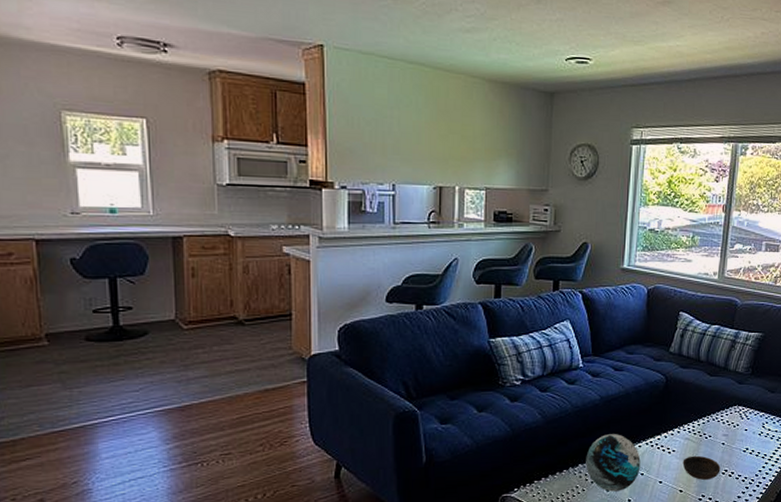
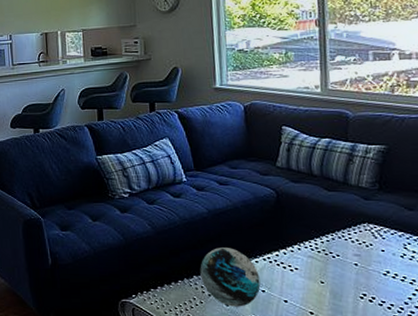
bowl: present [682,455,721,480] -> none [308,275,358,303]

